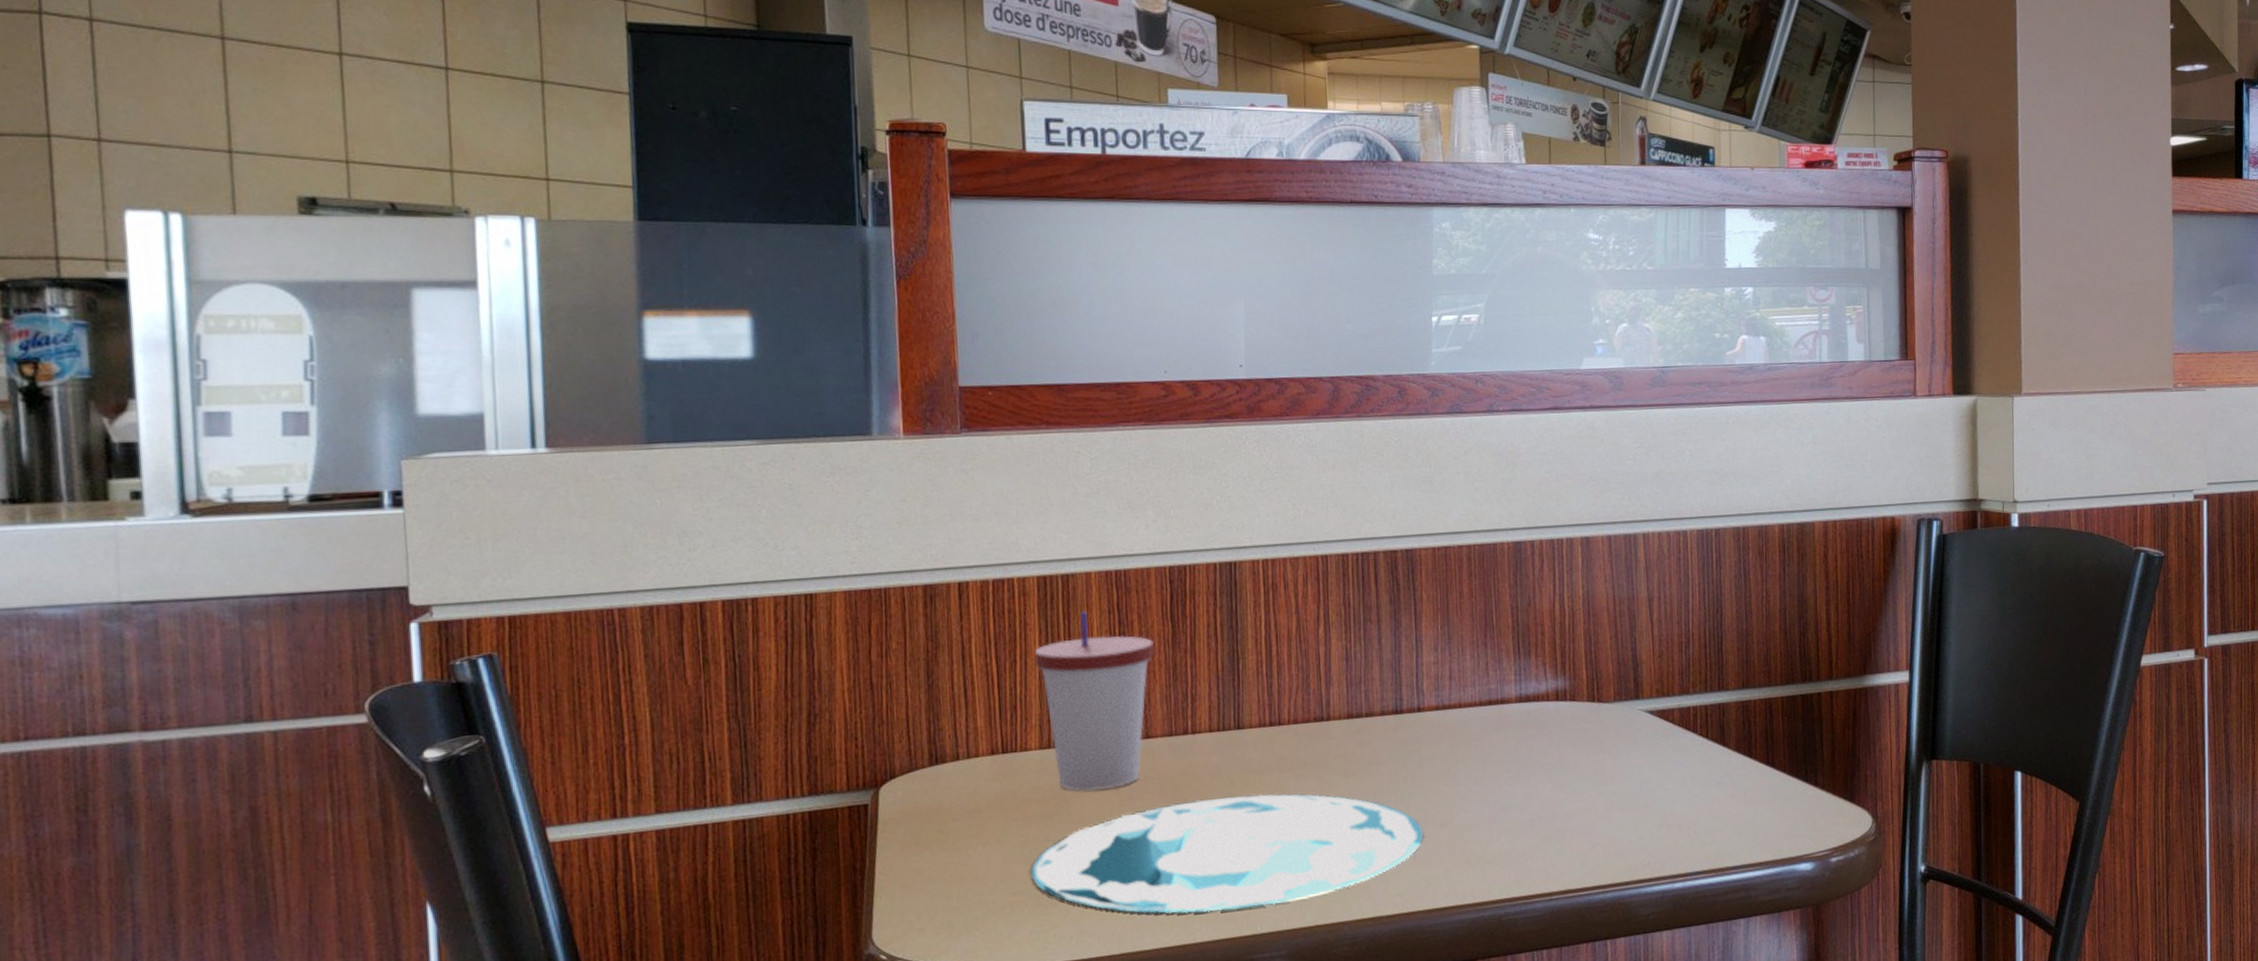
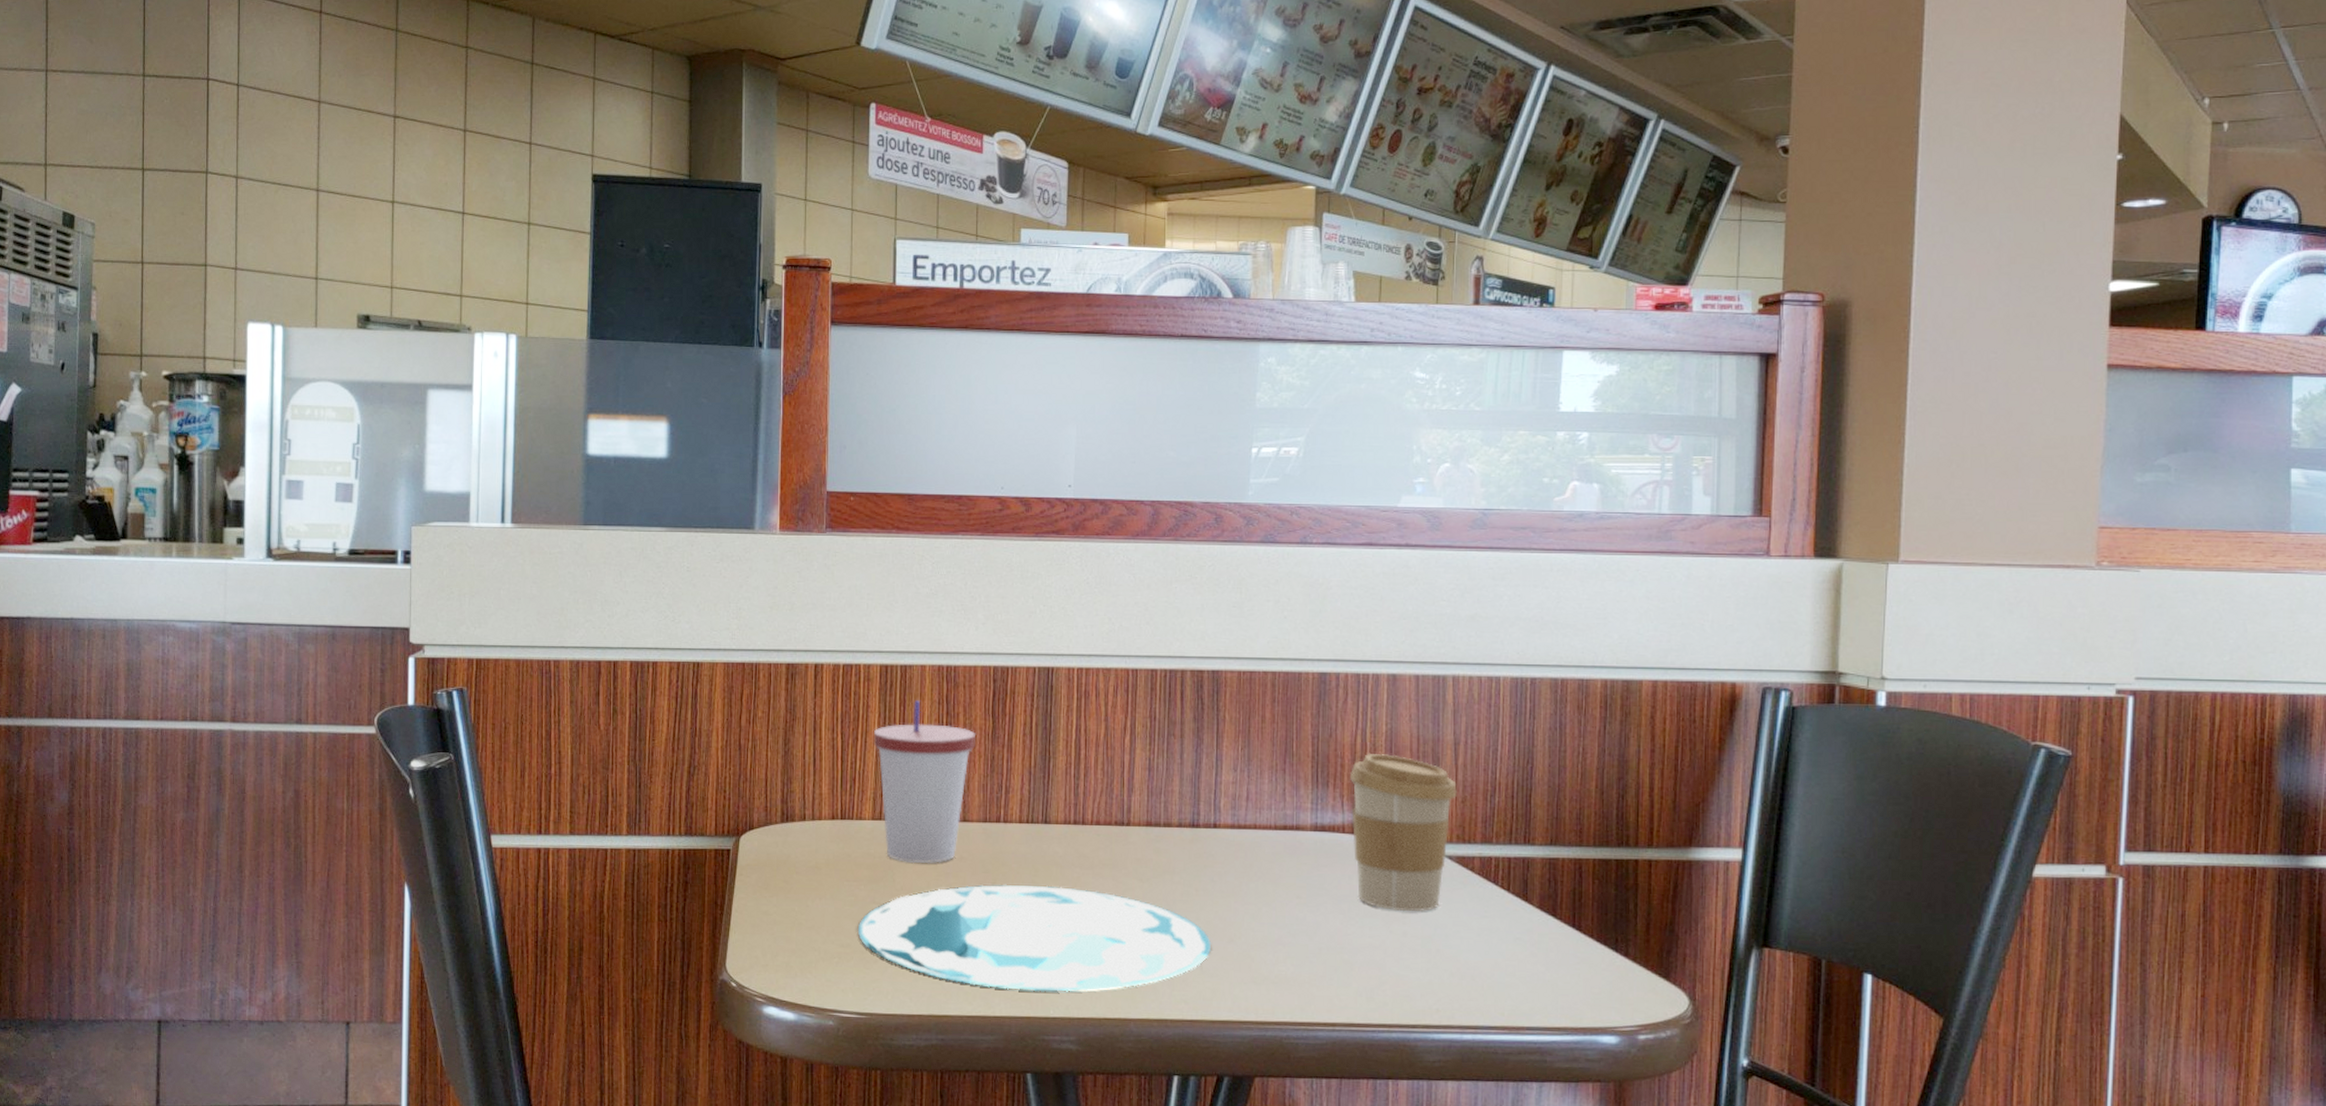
coffee cup: none [1550,616,1654,772] -> present [1349,753,1457,912]

